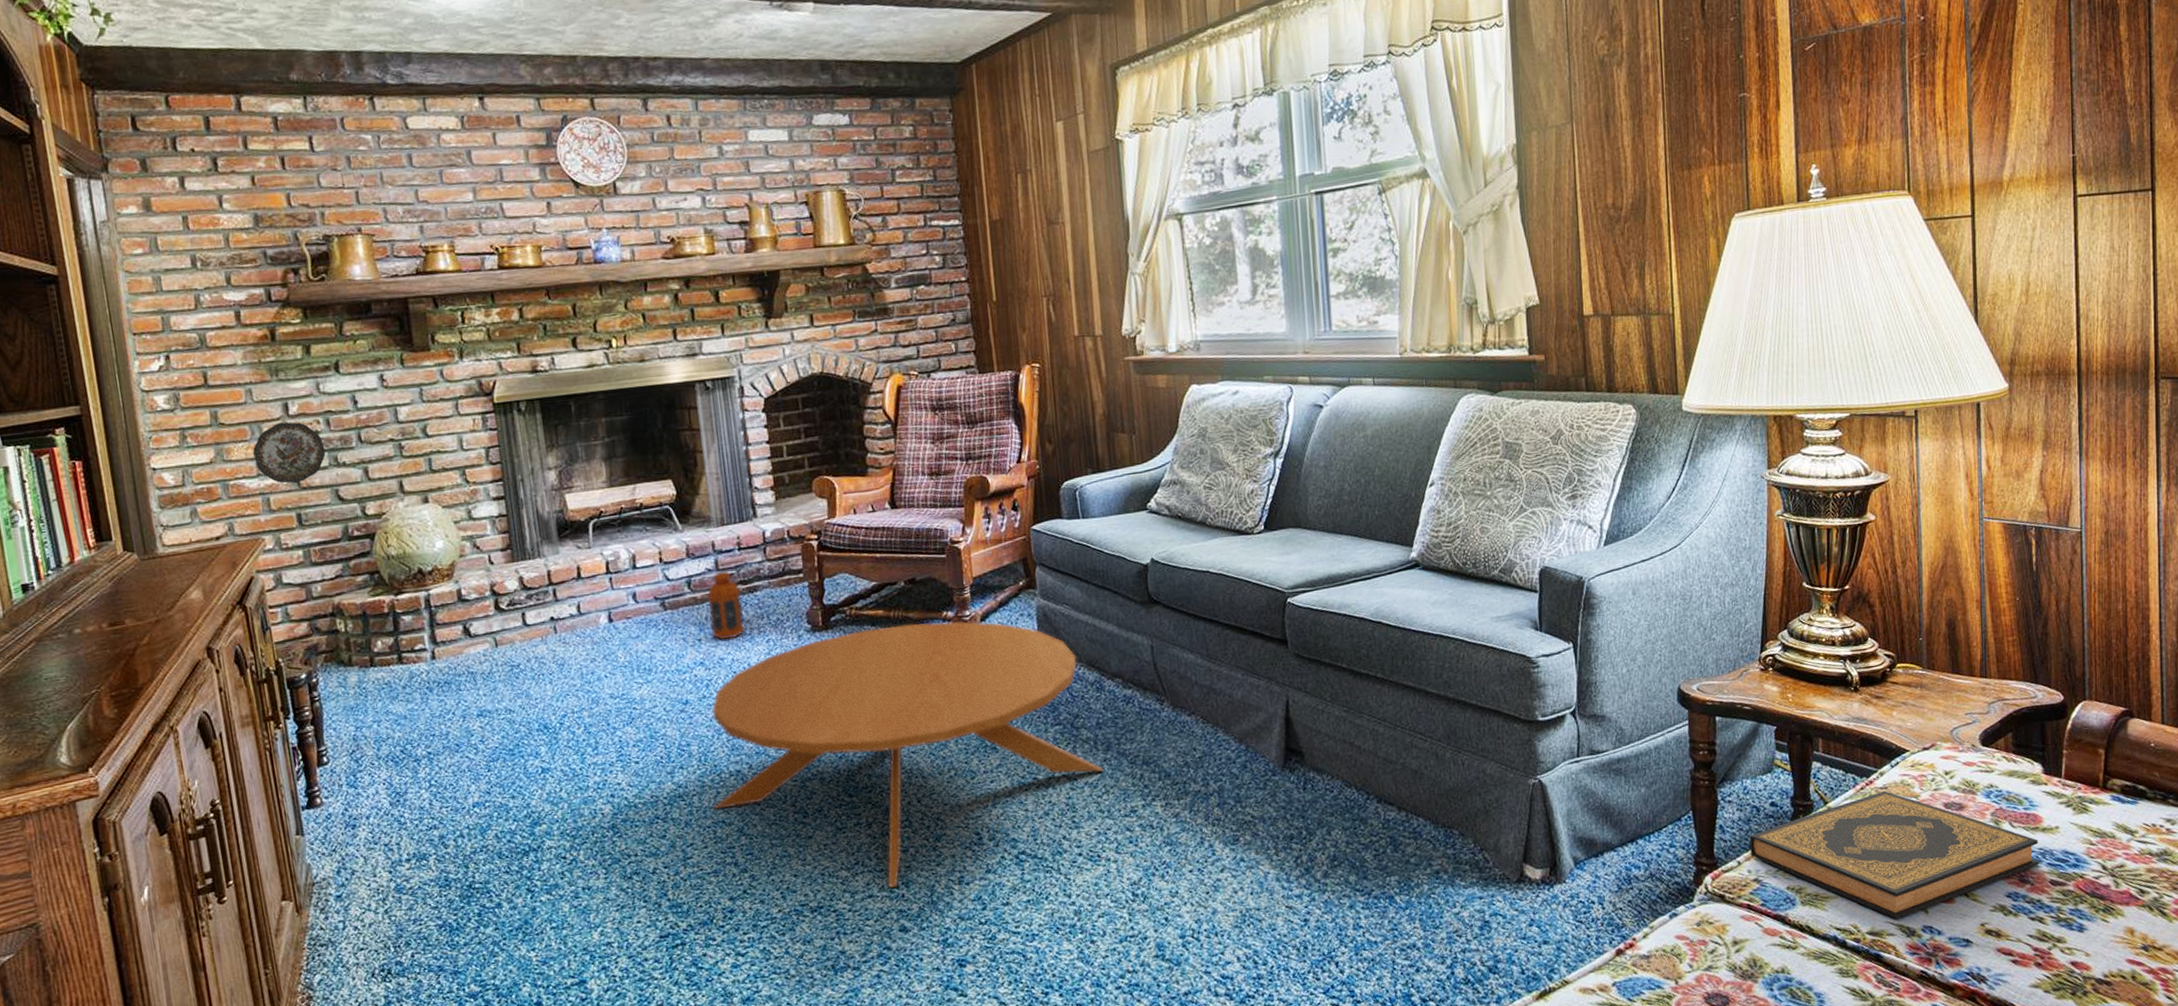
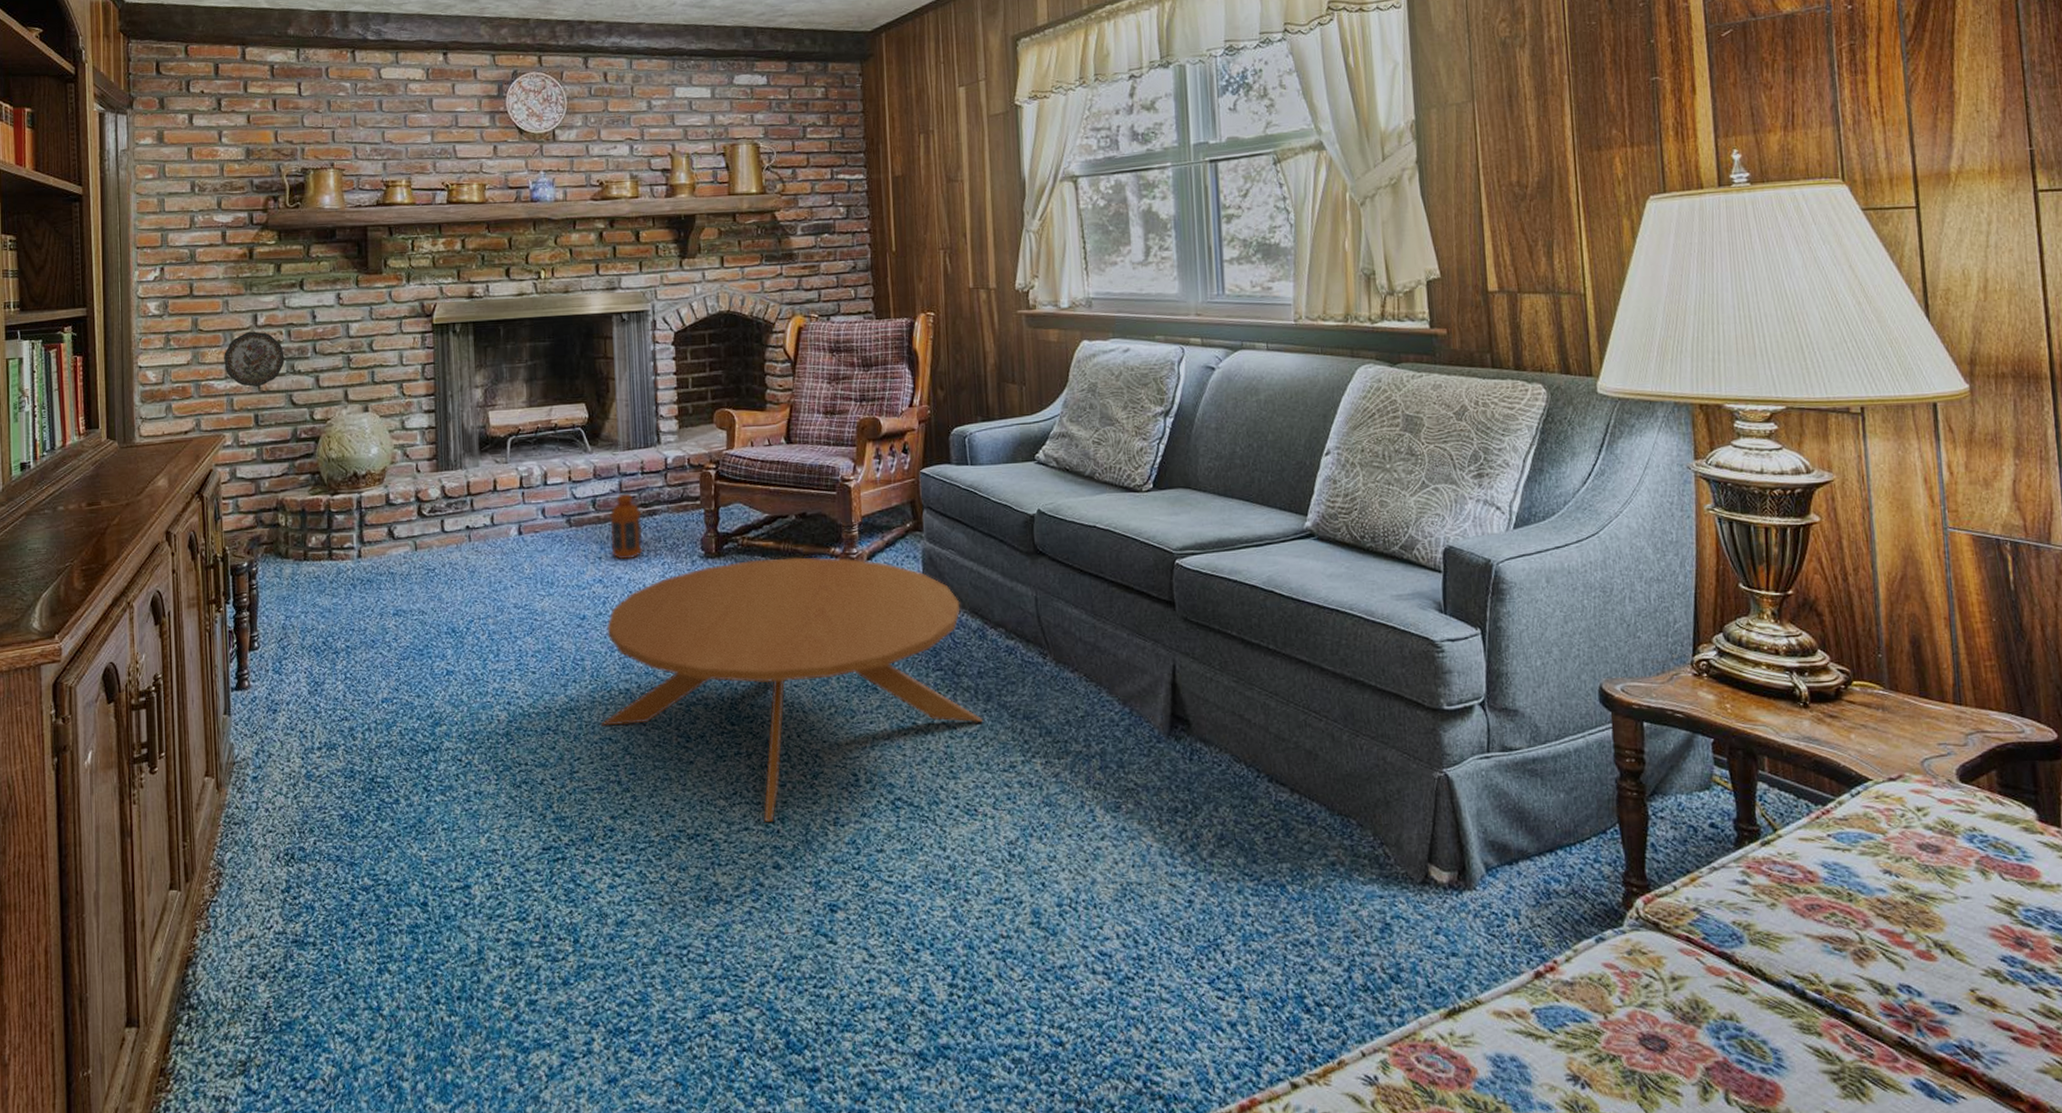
hardback book: present [1749,791,2039,919] -> none [1686,823,2039,973]

